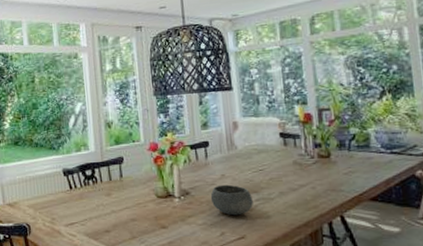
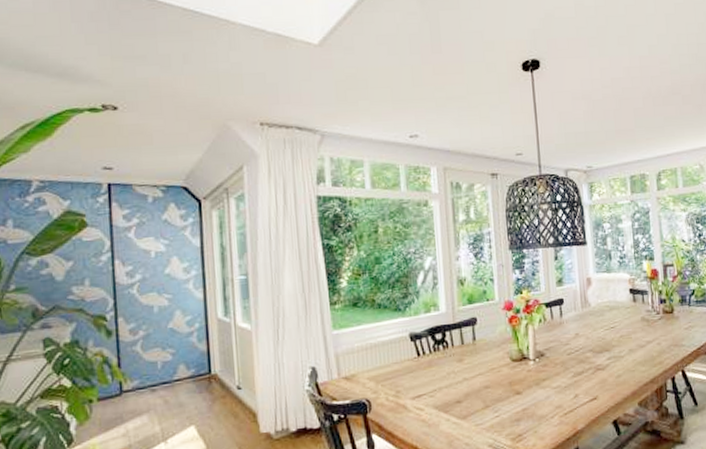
bowl: present [210,184,253,216] -> none [564,343,605,376]

